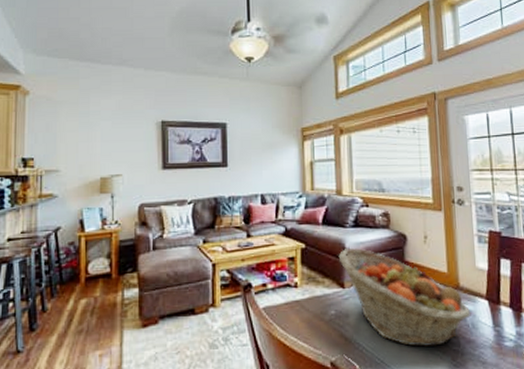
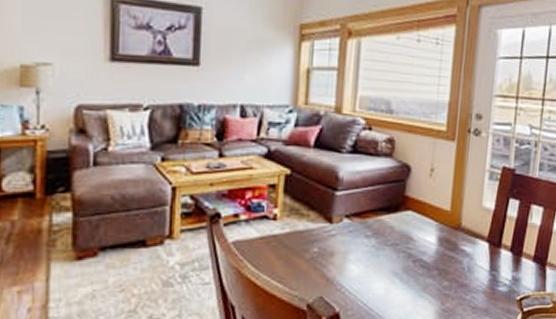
fruit basket: present [338,247,471,347] -> none [329,176,469,291]

